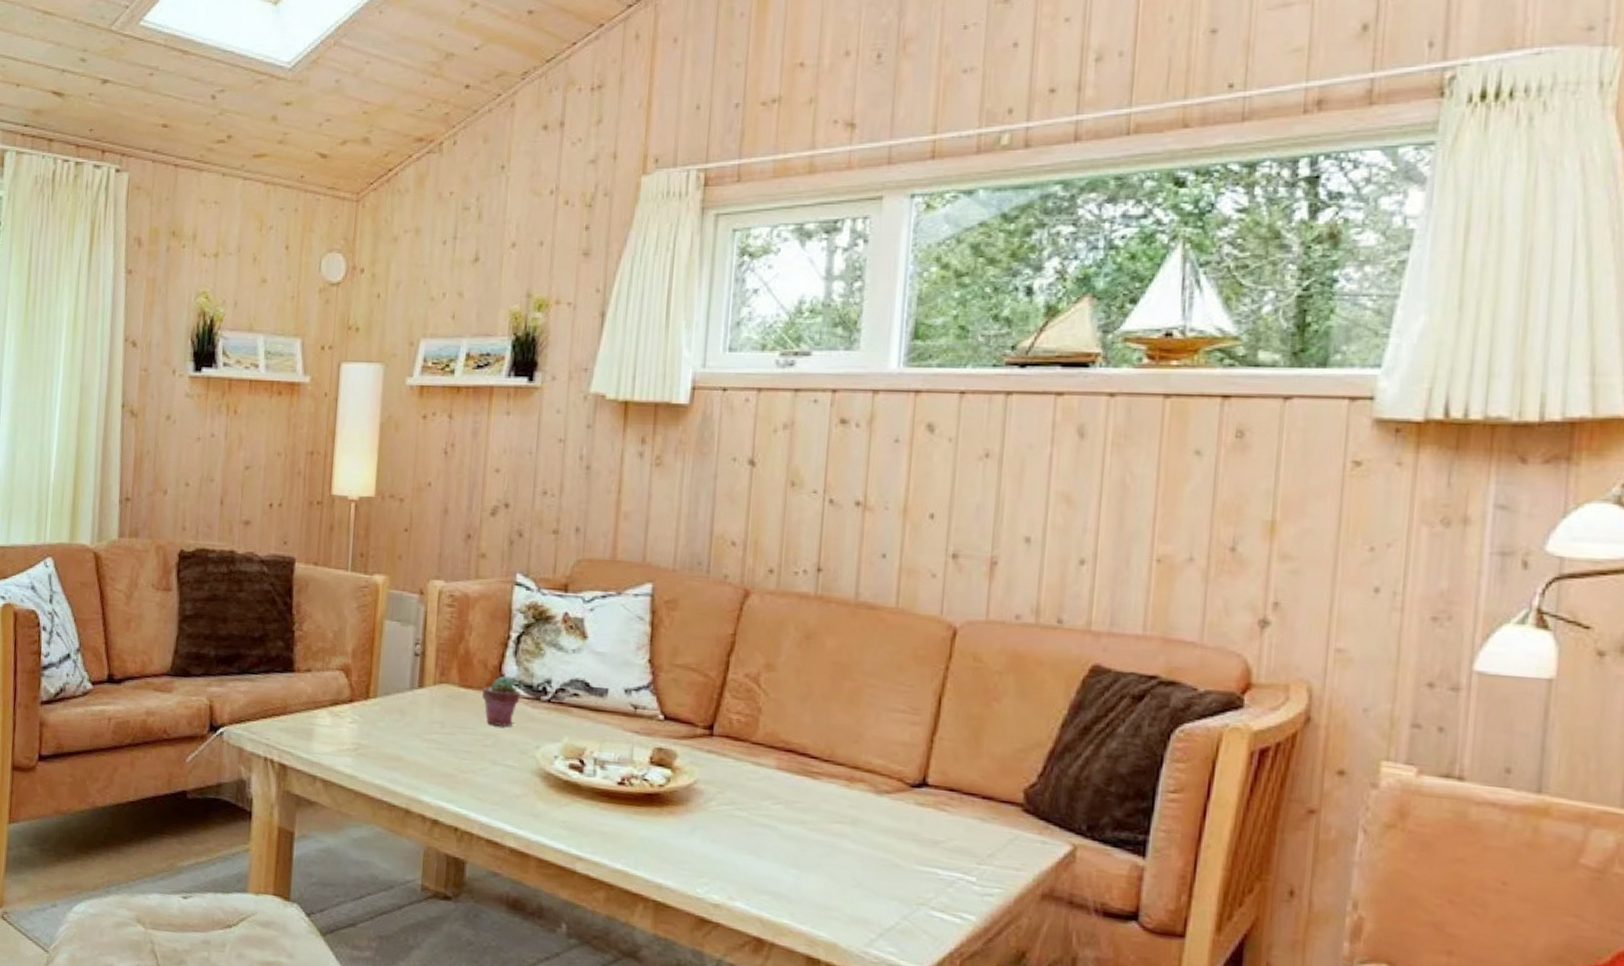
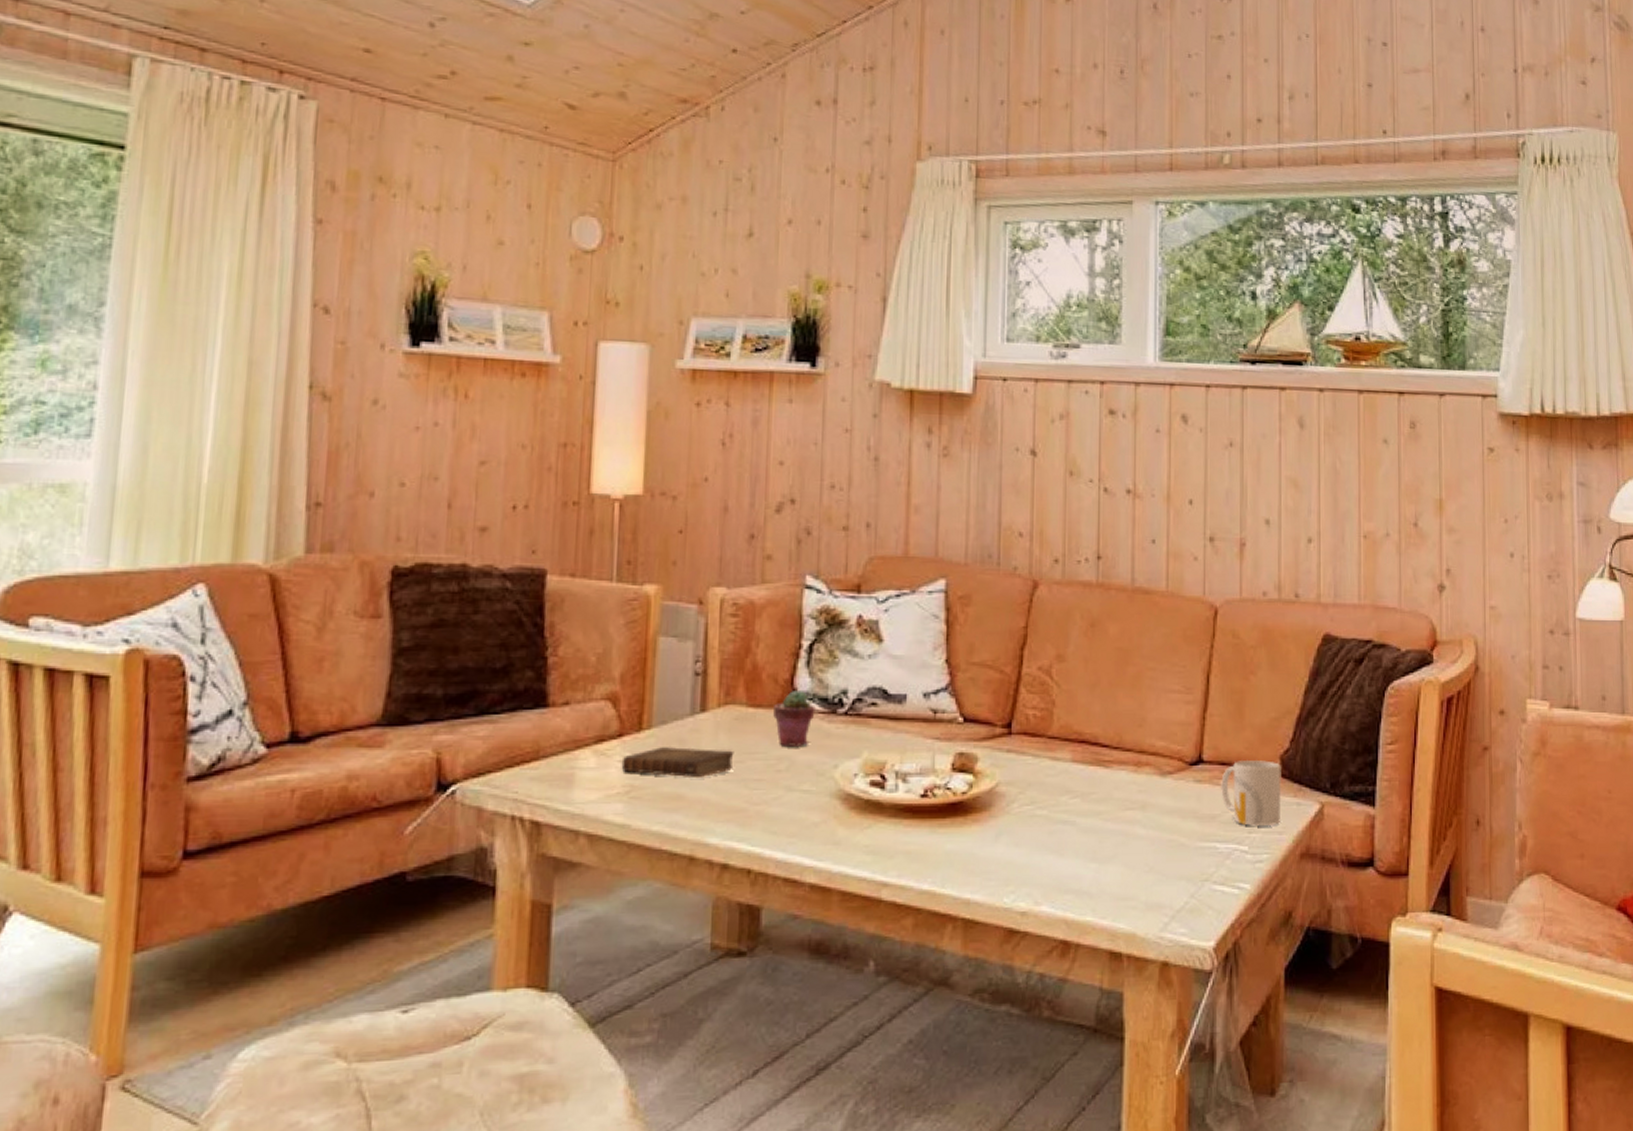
book: none [351,714,447,744] -> present [621,747,734,779]
mug: none [947,788,1025,861] -> present [1221,759,1281,827]

